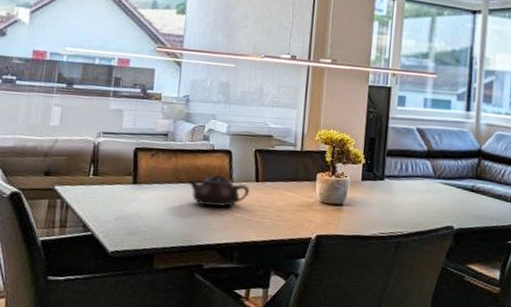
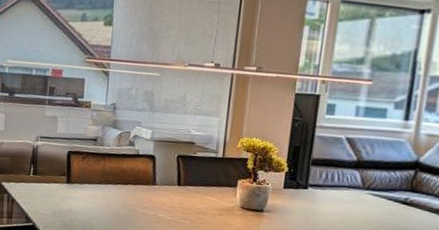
teapot: present [189,175,250,207] -> none [116,177,172,208]

